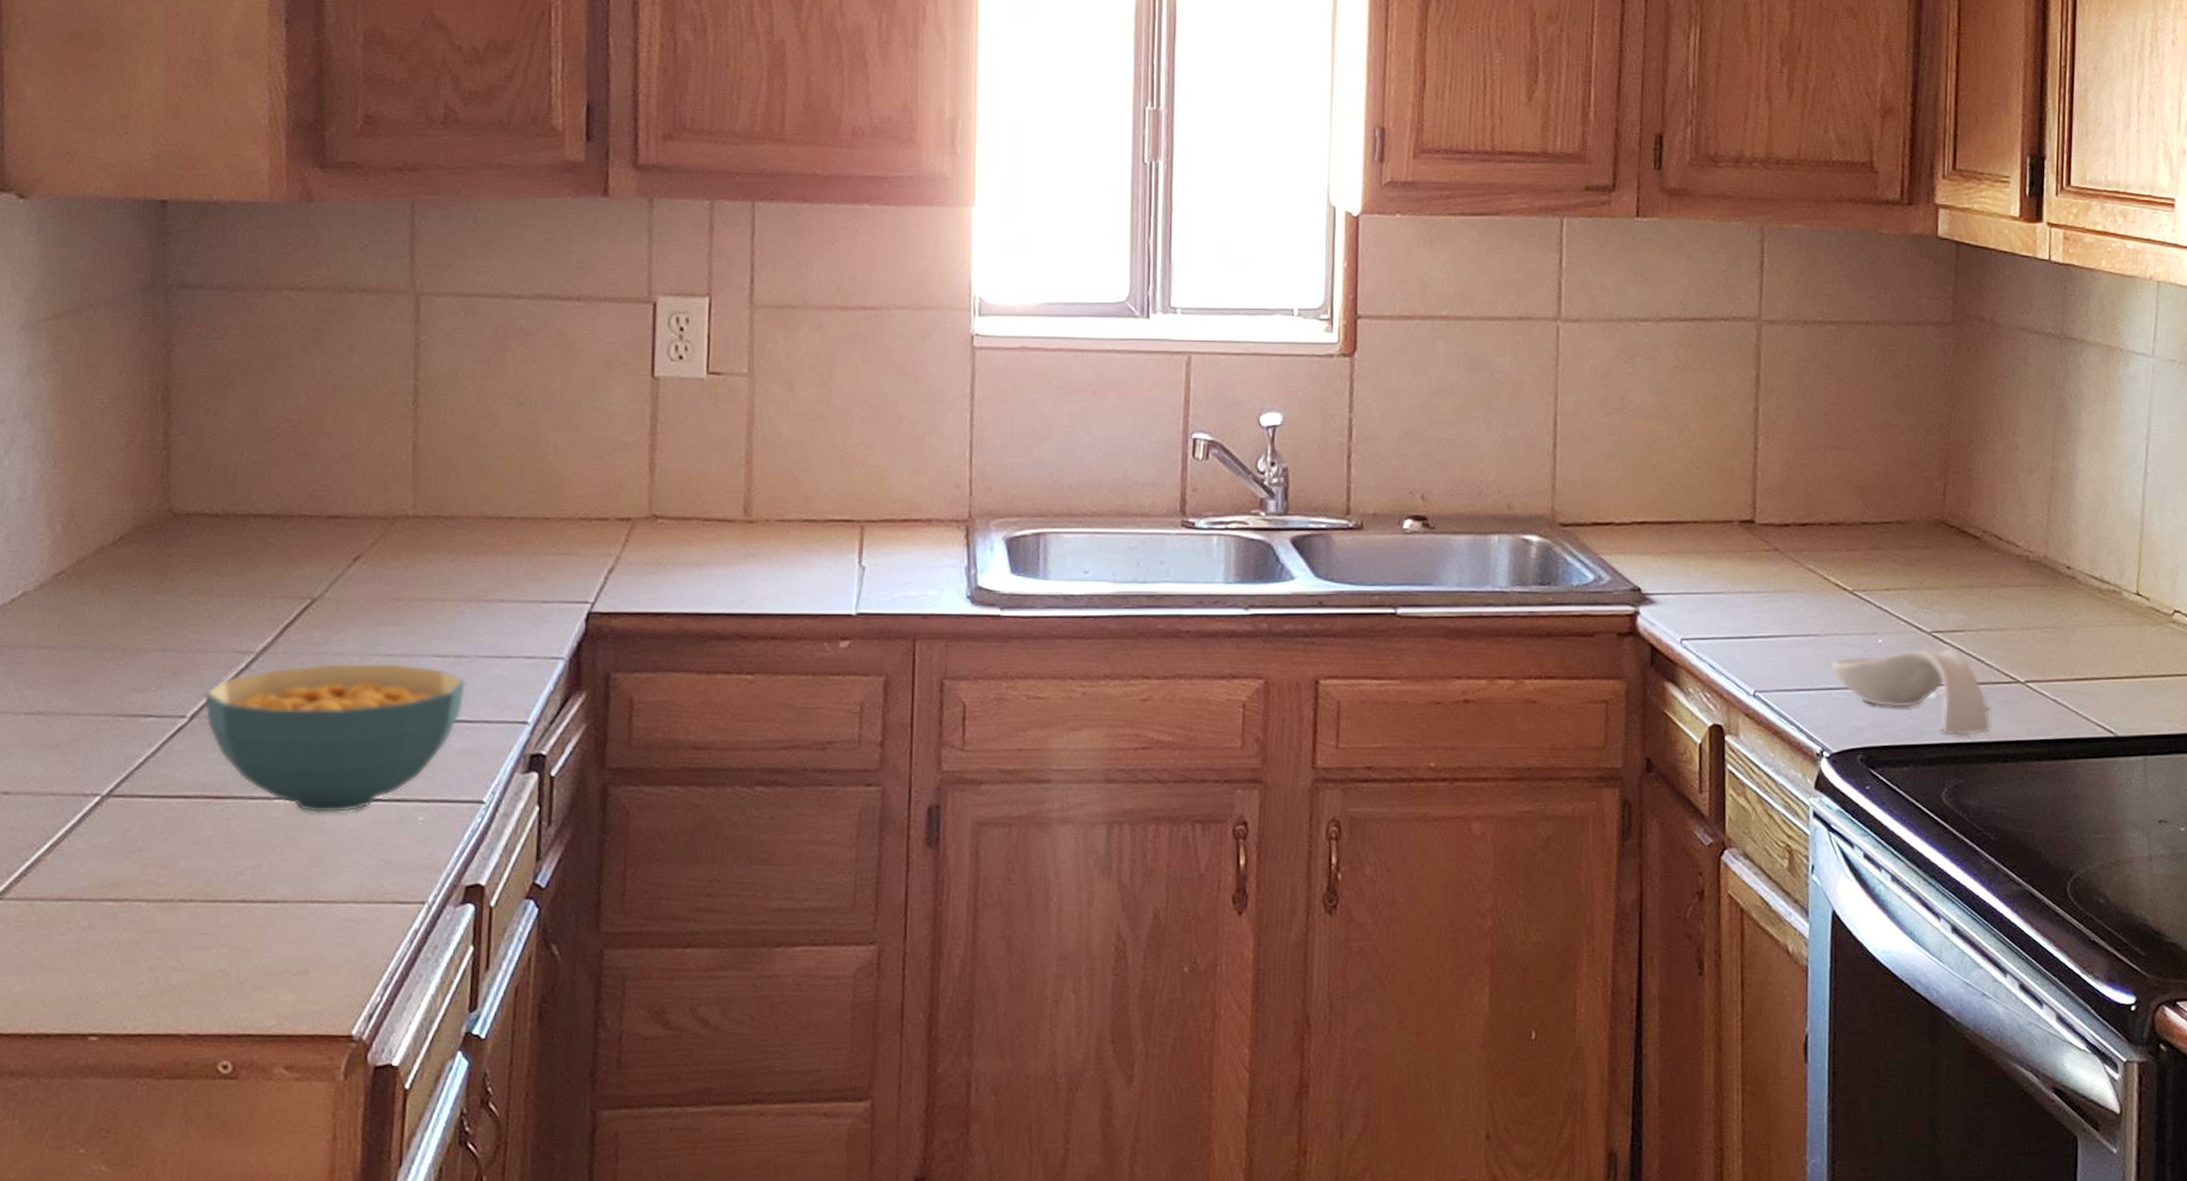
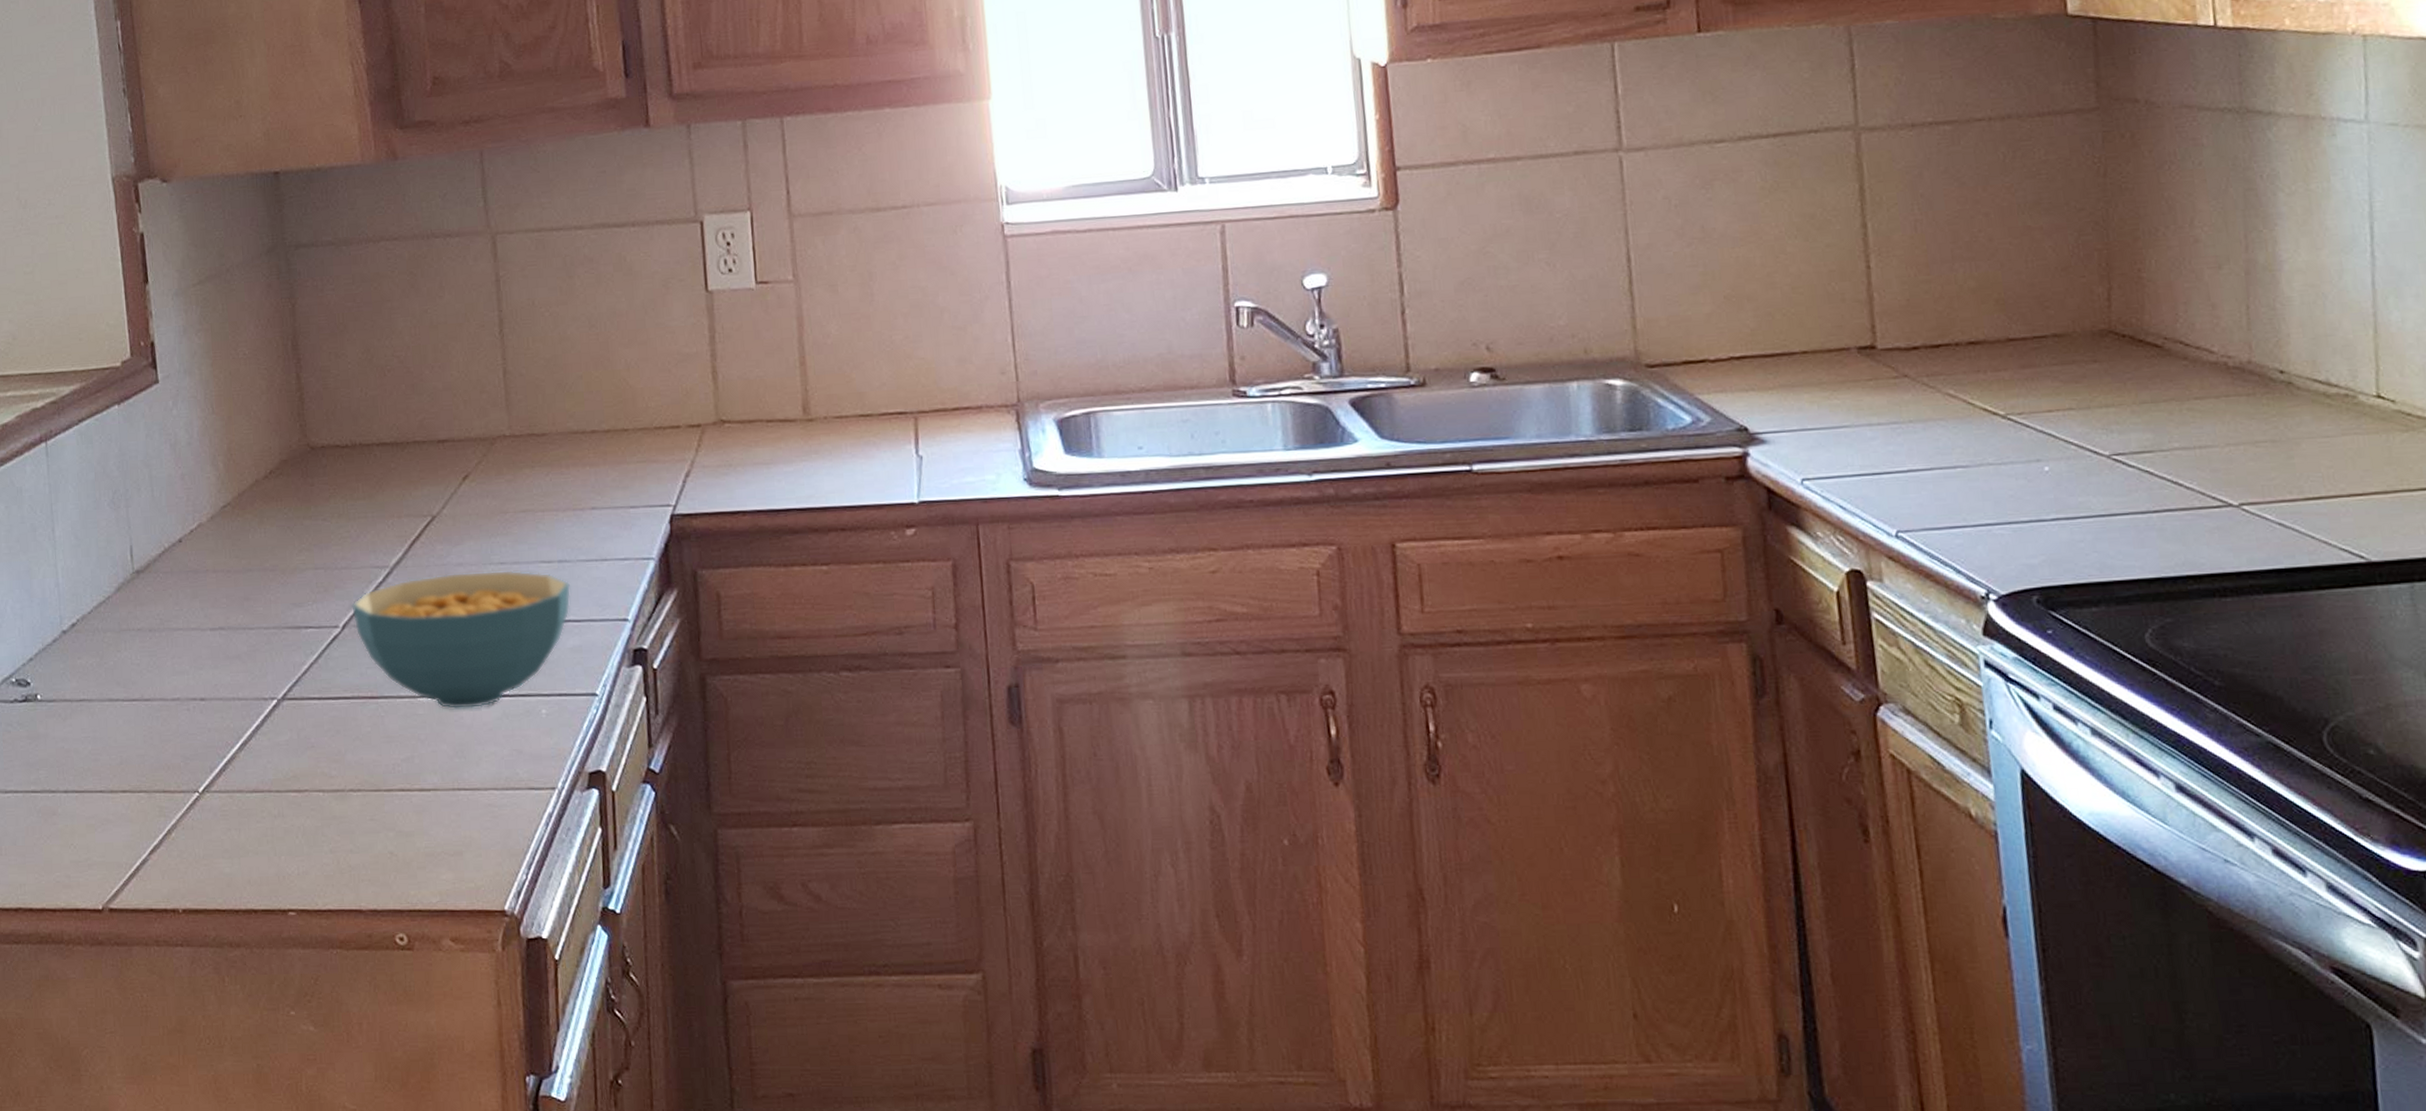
spoon rest: present [1831,647,1991,735] -> none [1987,471,2201,570]

